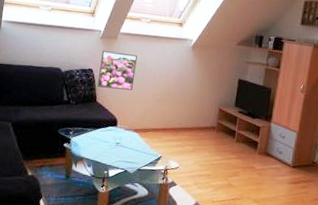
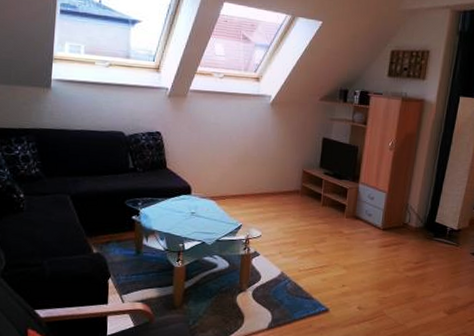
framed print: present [97,50,137,91] -> none [166,111,210,154]

